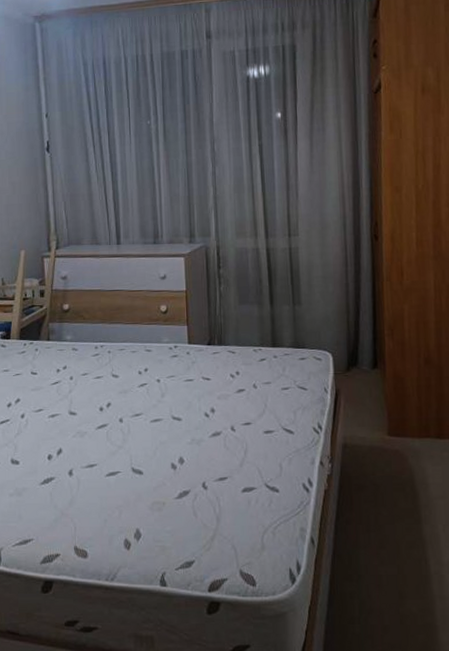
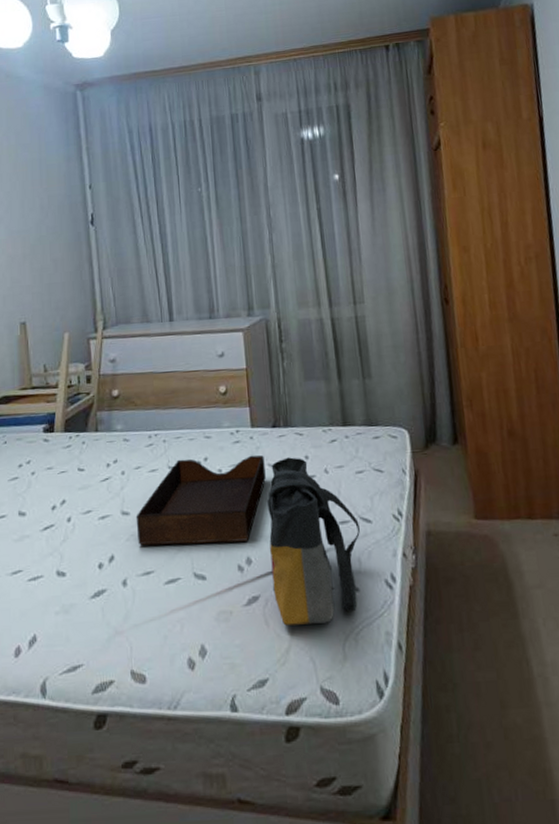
tray: none [82,368,200,444] -> present [136,454,266,546]
tote bag: none [199,372,282,518] -> present [267,457,360,626]

